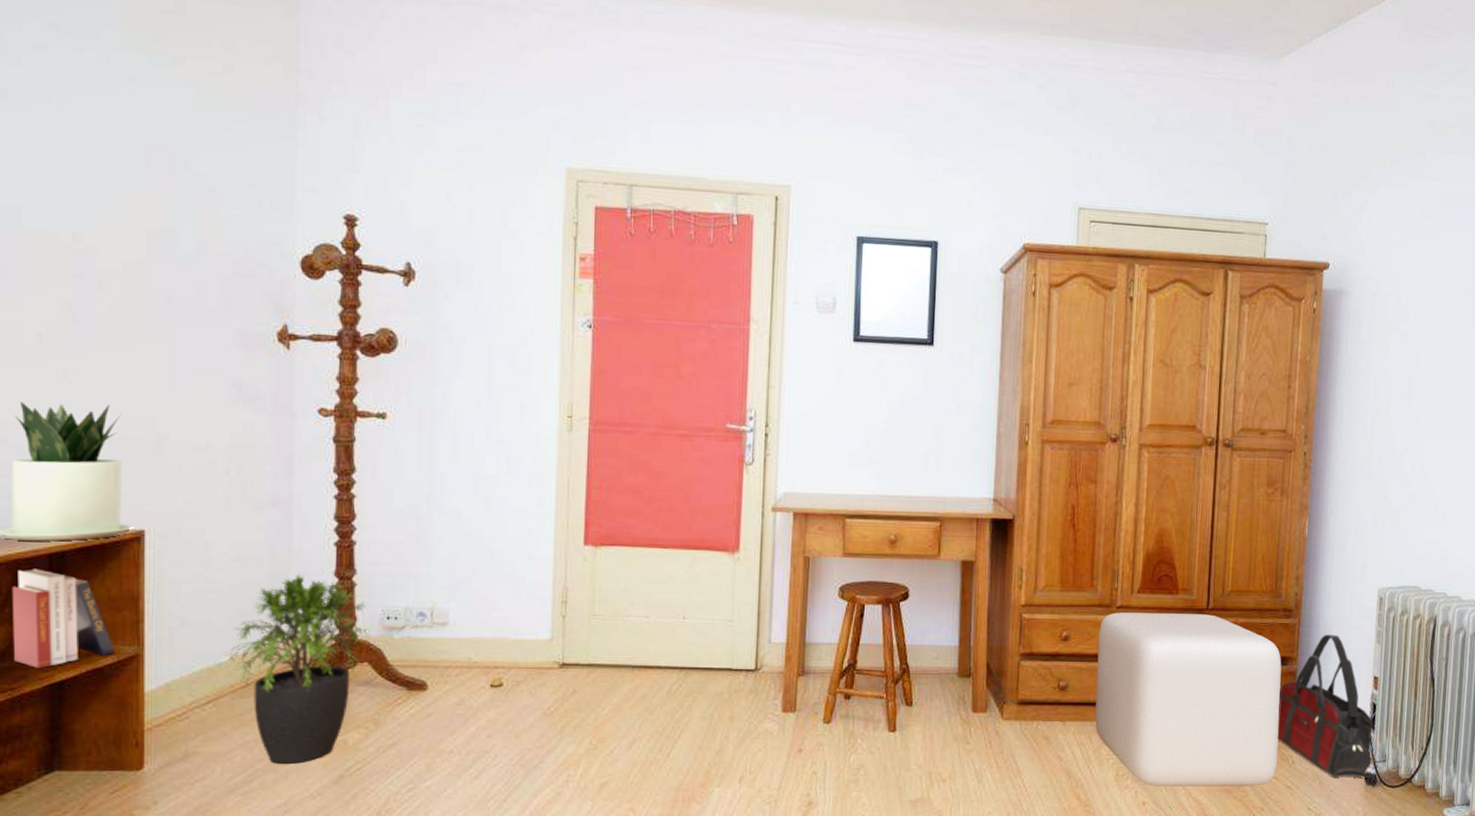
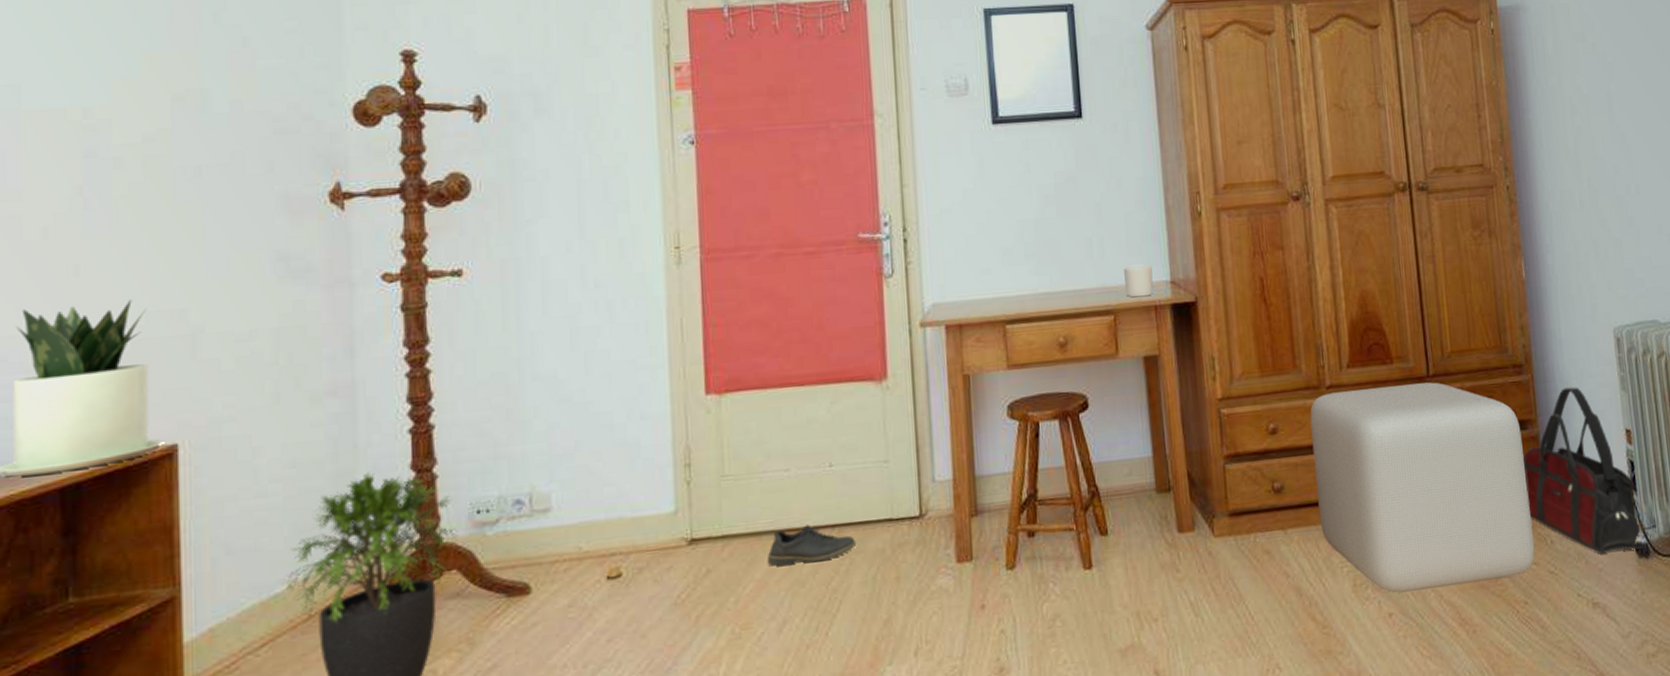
books: present [11,568,115,668] -> none [14,507,145,632]
shoe: none [624,664,699,696] -> present [767,525,856,566]
mug: none [953,481,979,510] -> present [1124,264,1154,298]

